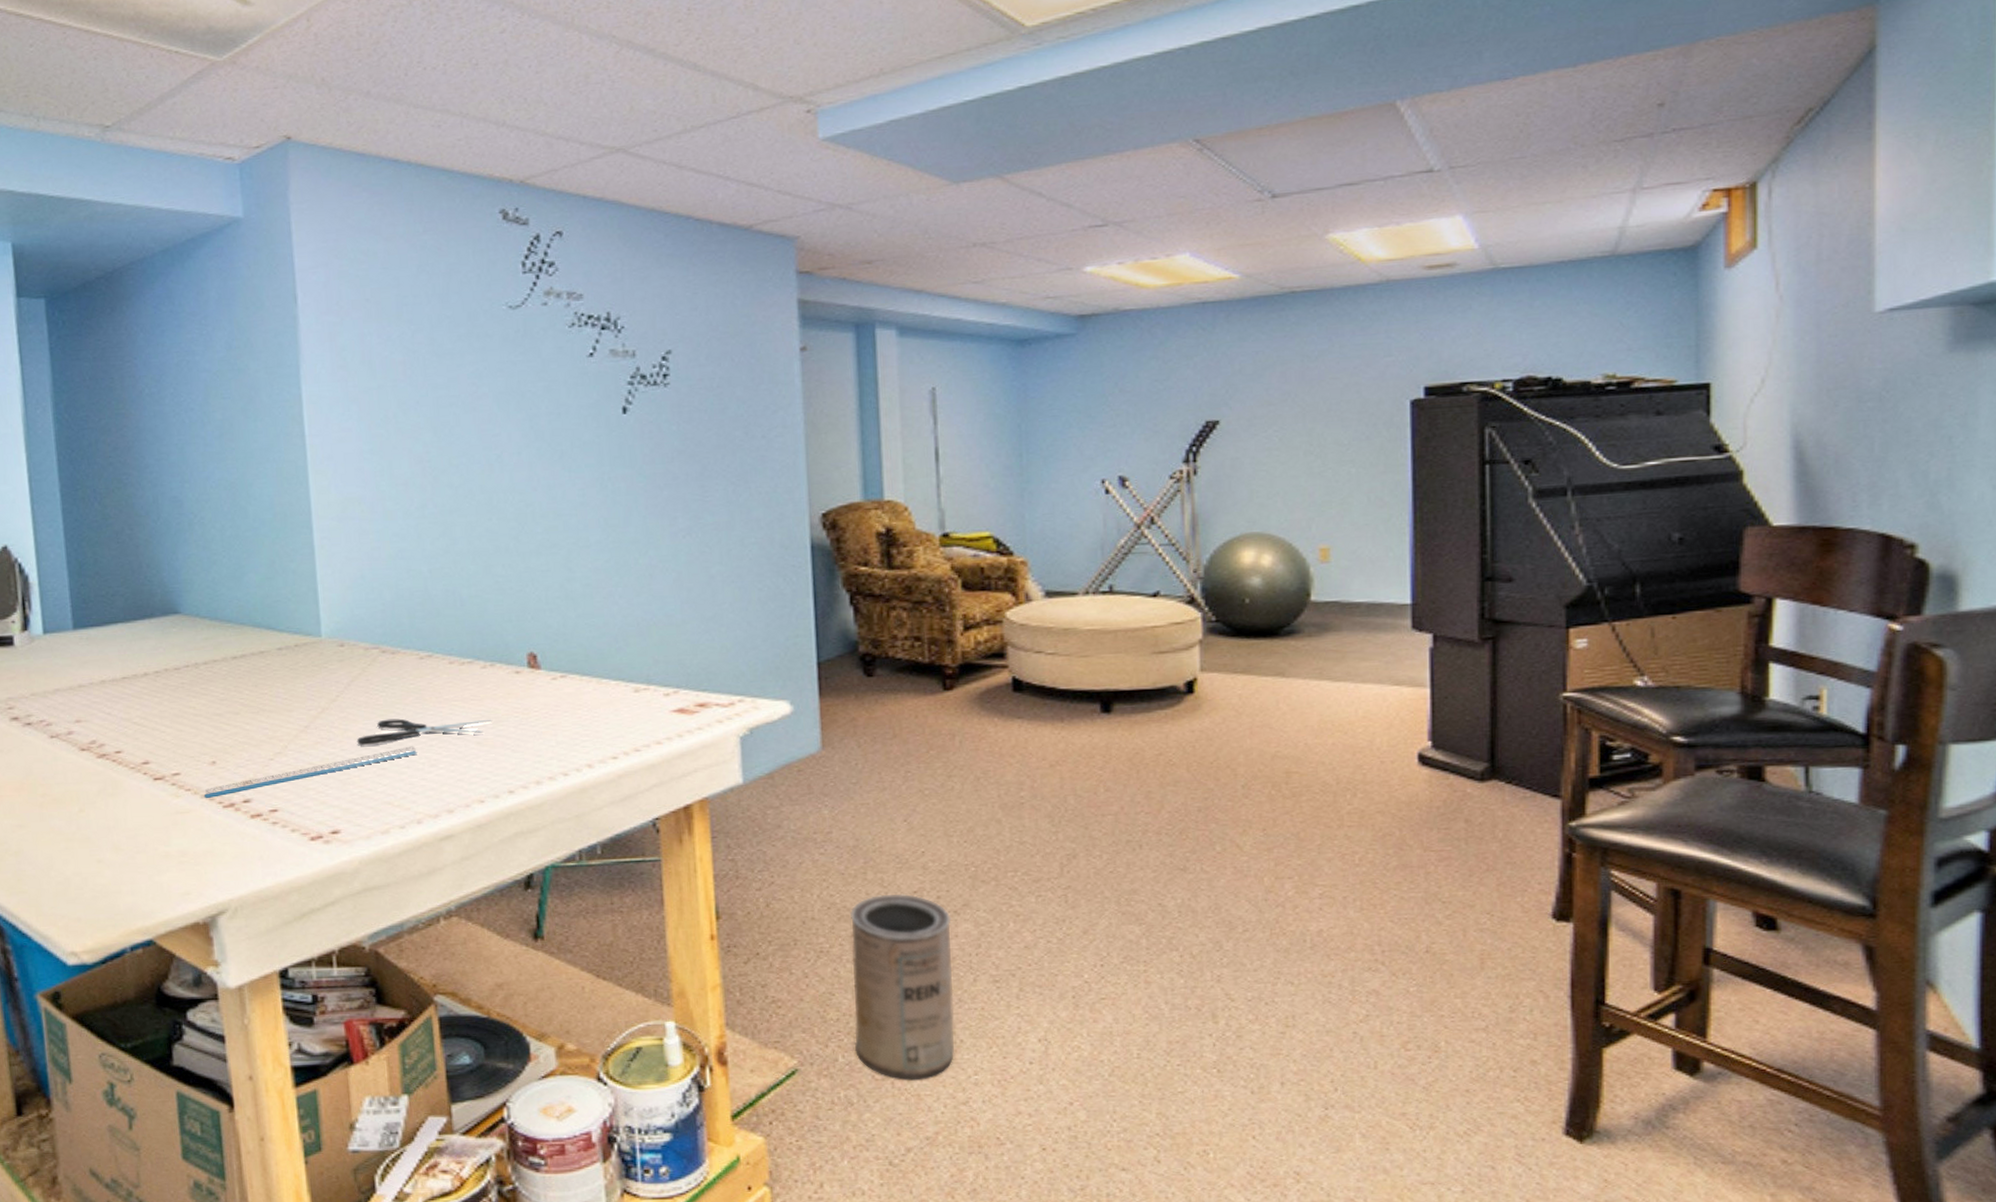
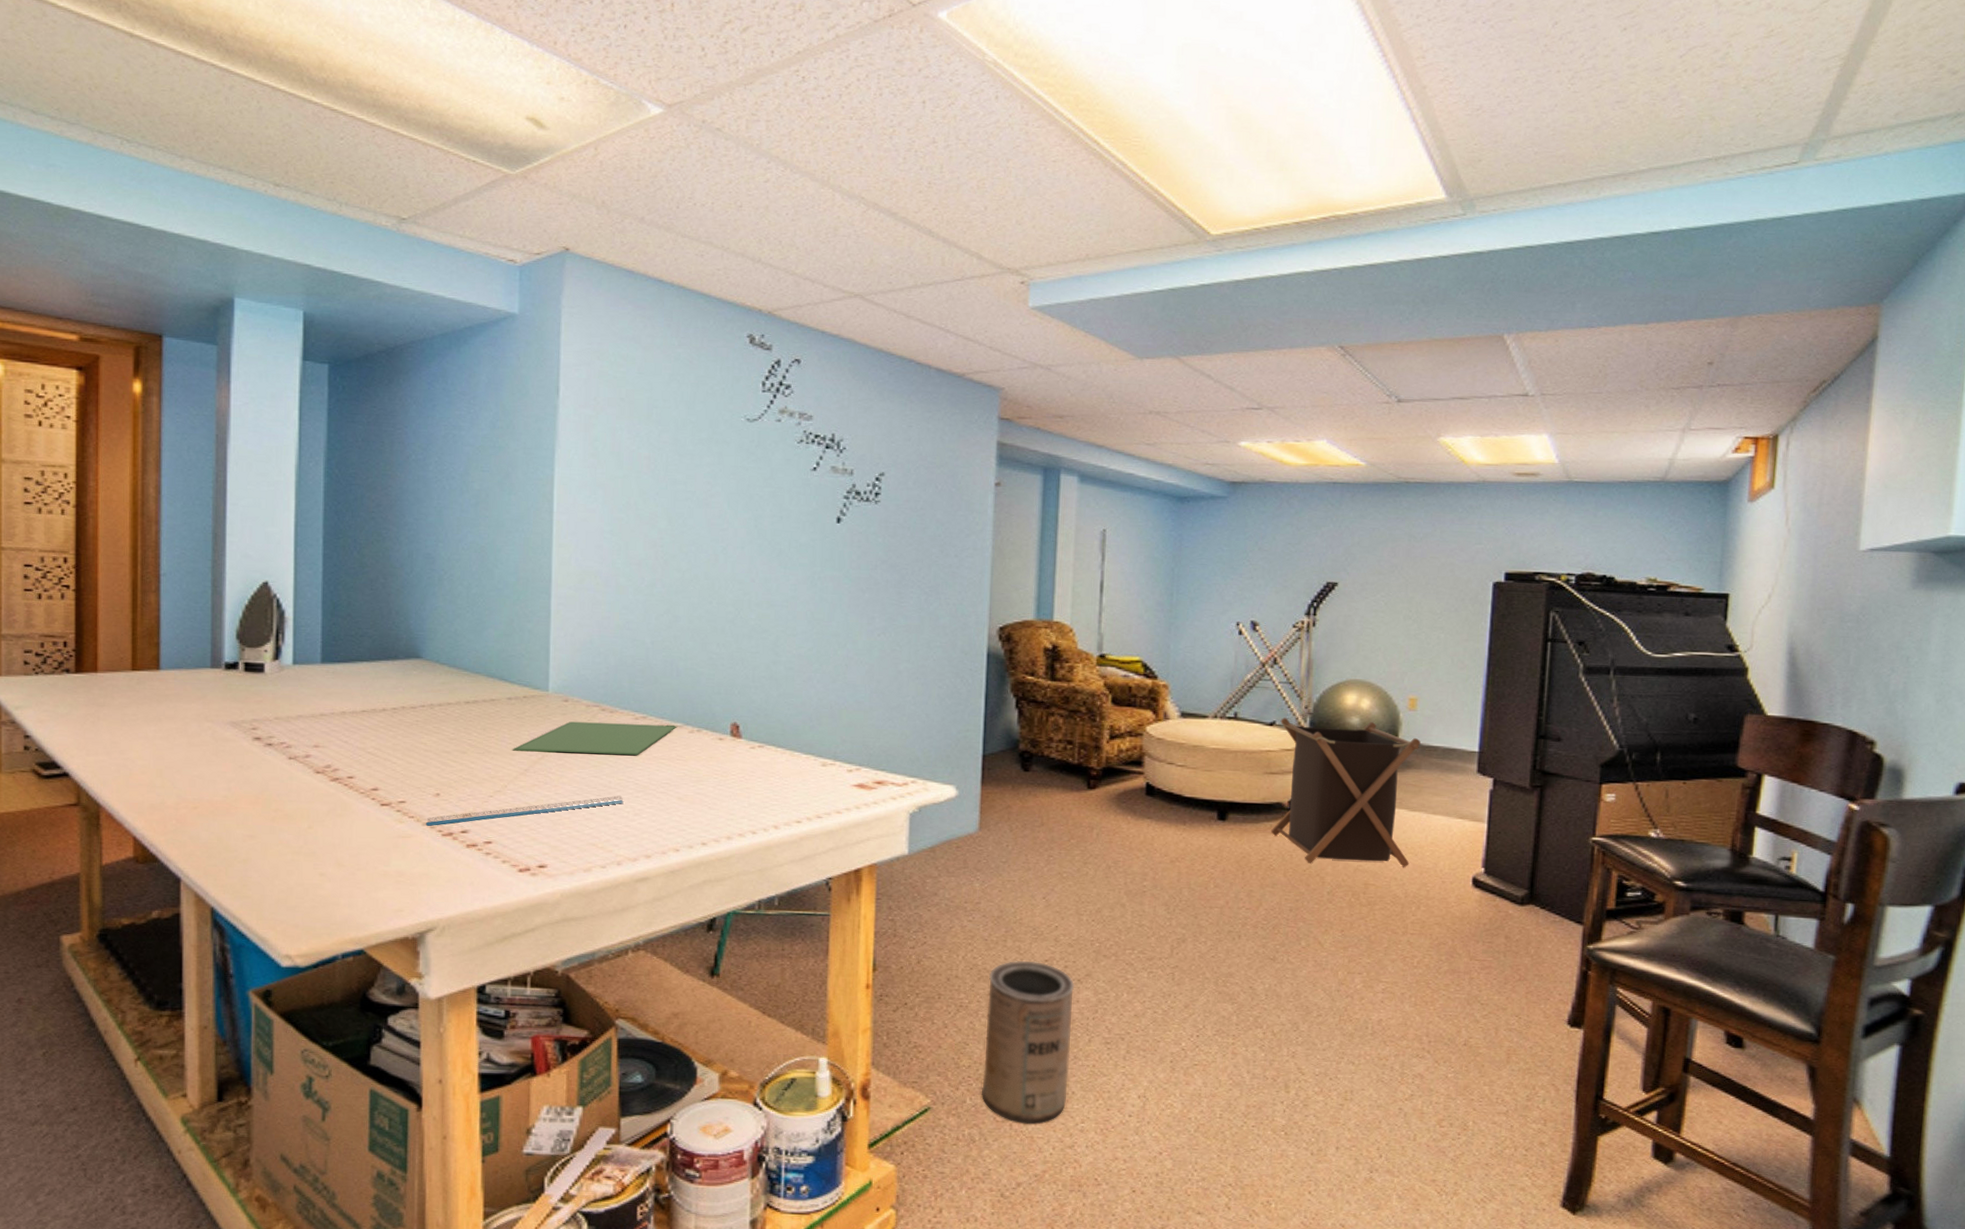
fabric swatch: none [289,661,468,707] -> present [513,721,678,755]
scissors: present [356,718,492,746] -> none [570,770,694,792]
laundry basket: none [1165,580,1339,754] -> present [1270,717,1421,867]

